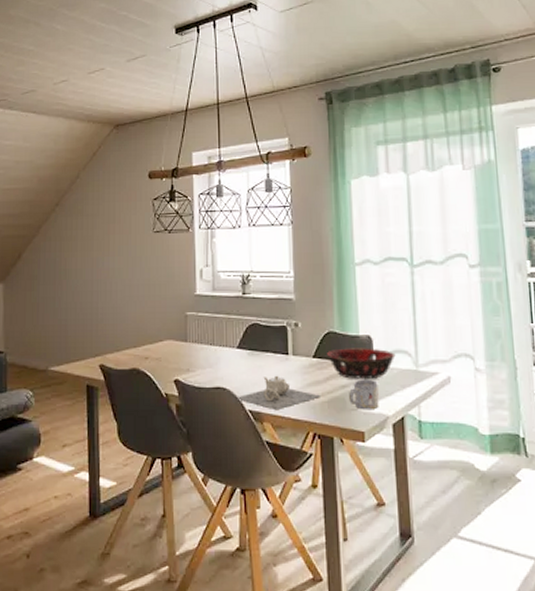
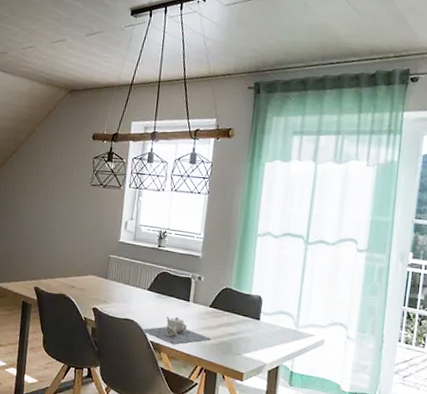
decorative bowl: present [327,348,396,380] -> none [222,303,280,332]
mug: present [349,379,379,410] -> none [235,330,261,357]

